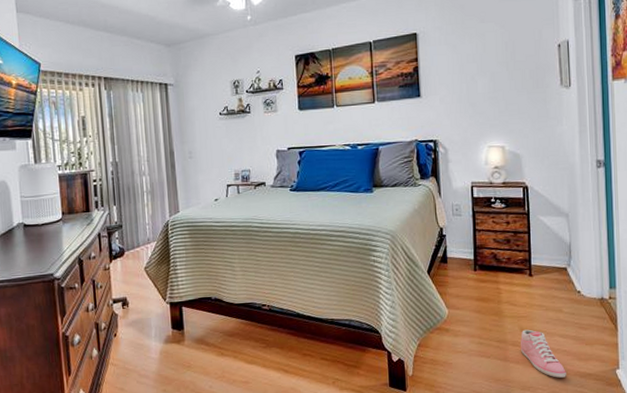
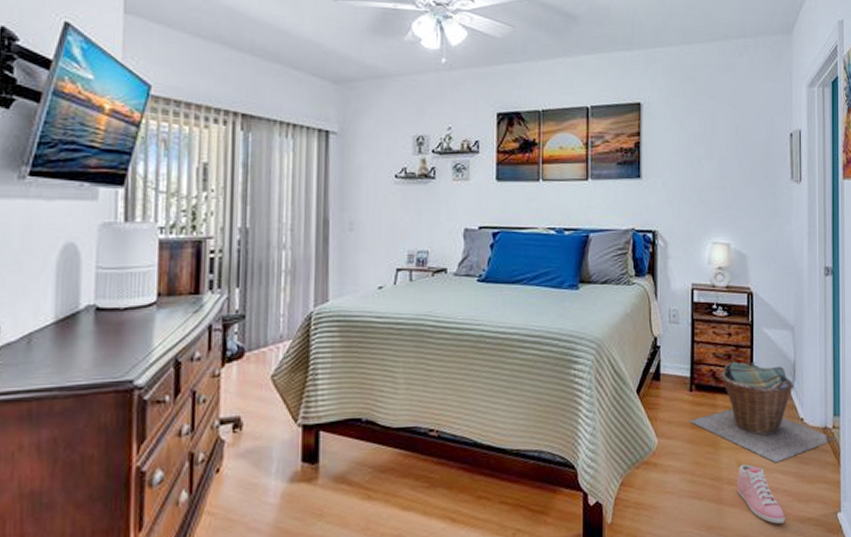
laundry basket: none [474,244,614,329] -> present [689,361,837,463]

